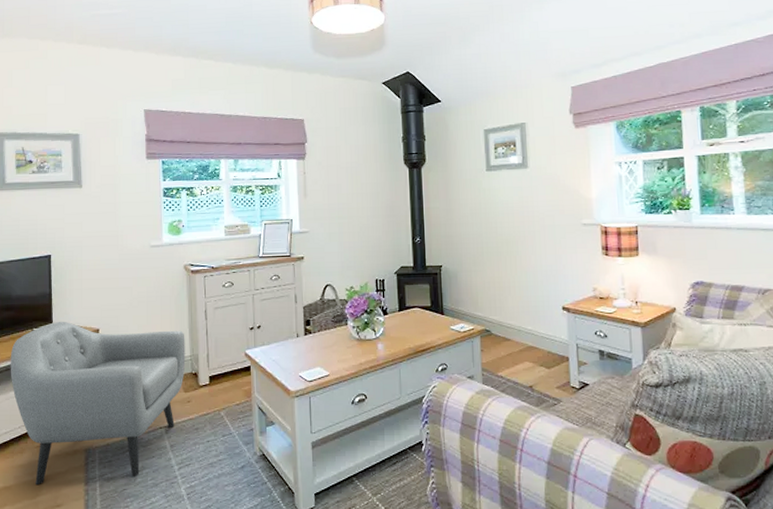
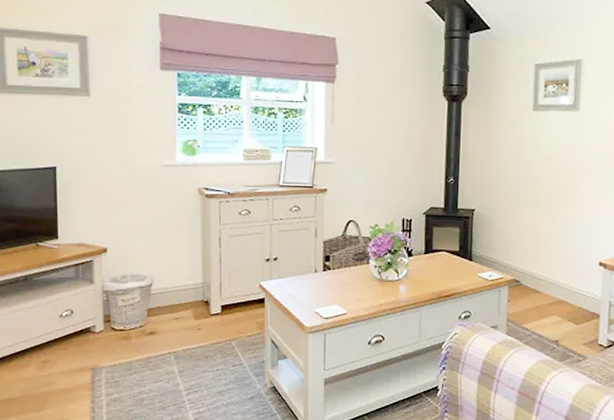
armchair: present [10,321,186,486] -> none [14,237,197,399]

